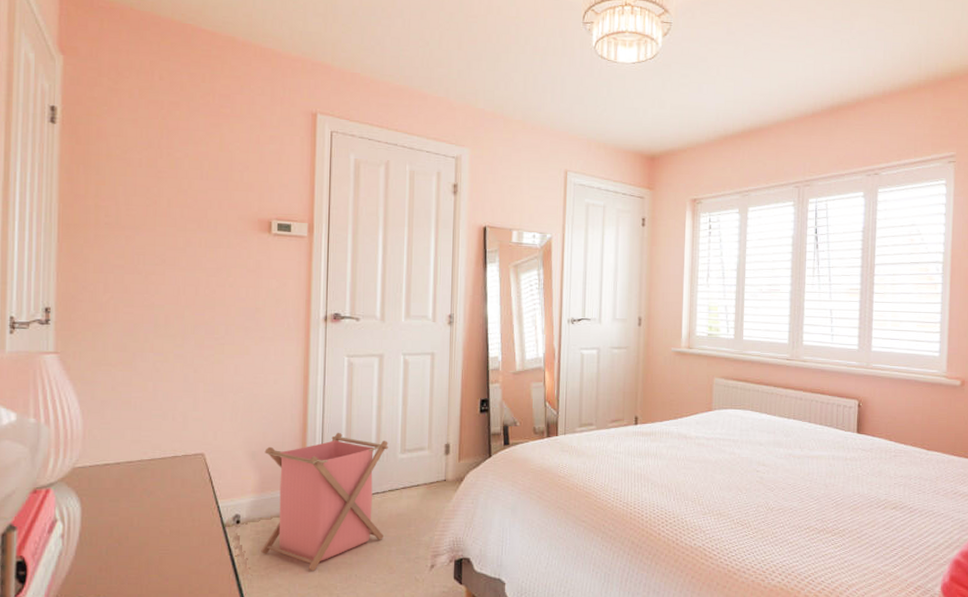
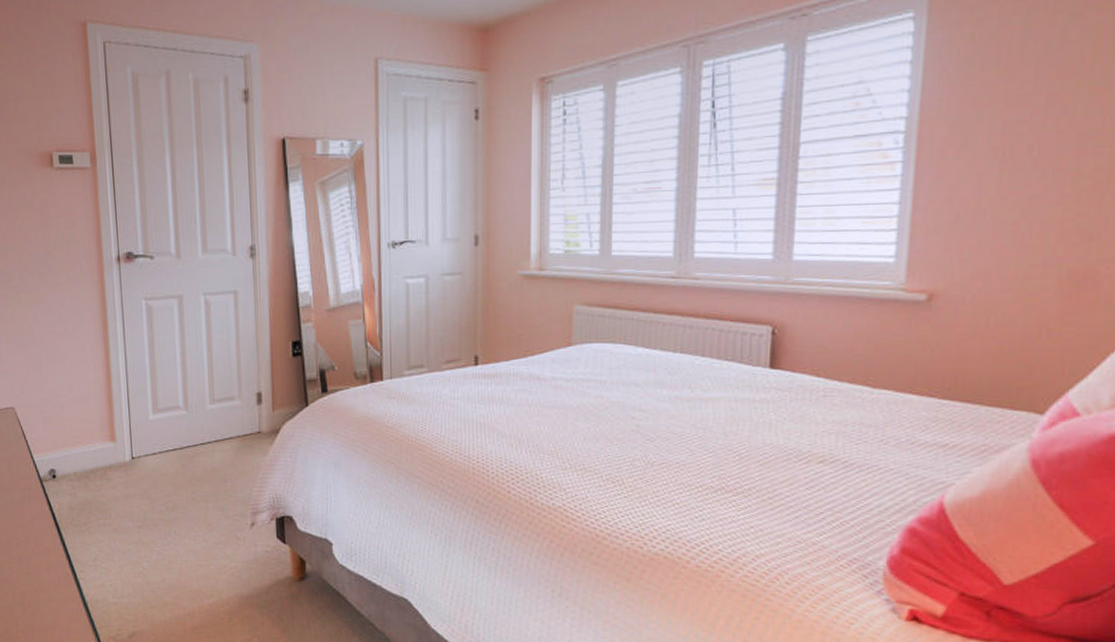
laundry basket: present [261,432,388,571] -> none [72,382,199,527]

